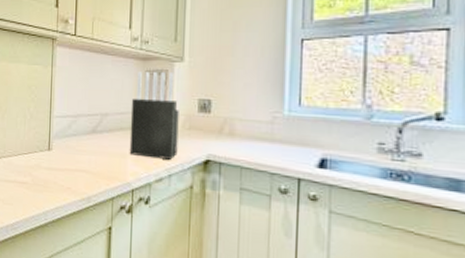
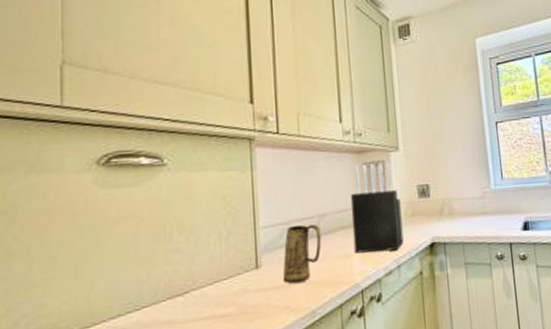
mug: none [67,119,102,170] -> present [282,224,322,284]

